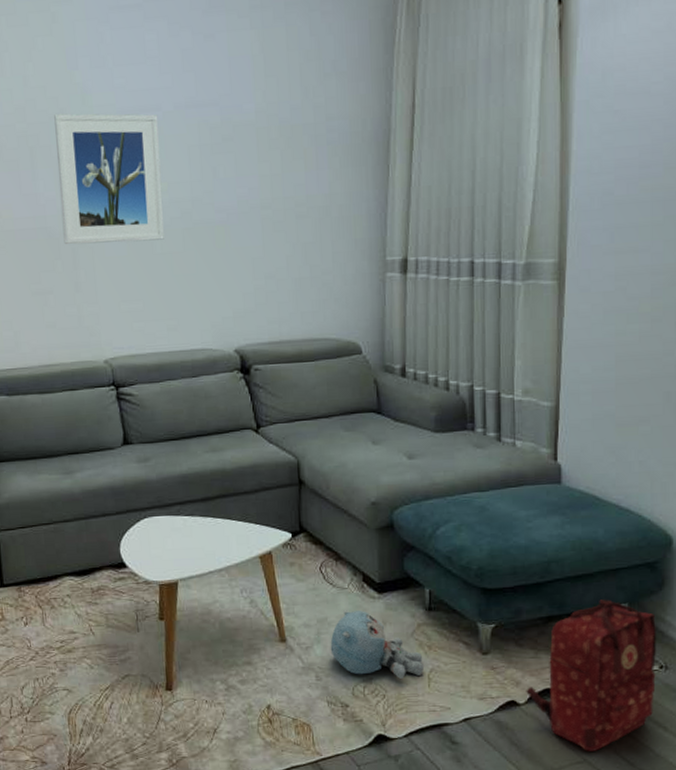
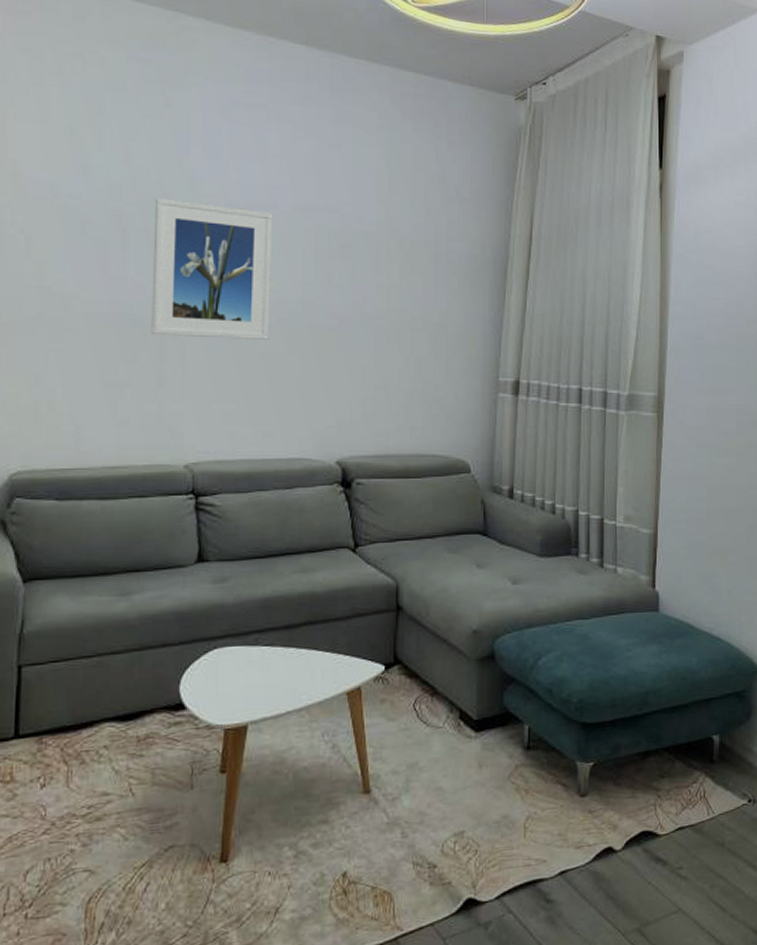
plush toy: present [330,610,424,679] -> none [420,752,520,830]
backpack: present [526,598,656,751] -> none [623,730,745,899]

